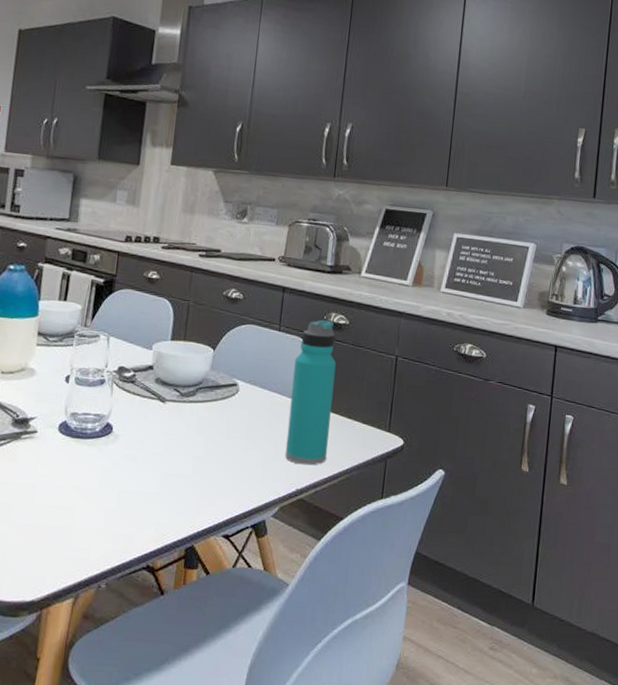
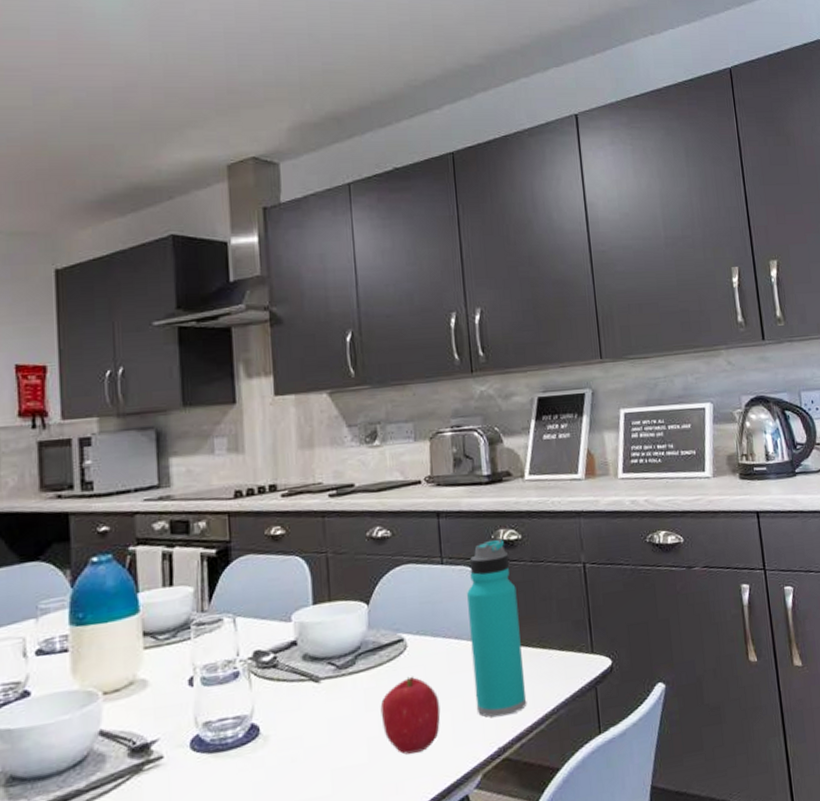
fruit: none [208,415,257,477] -> present [380,676,441,755]

